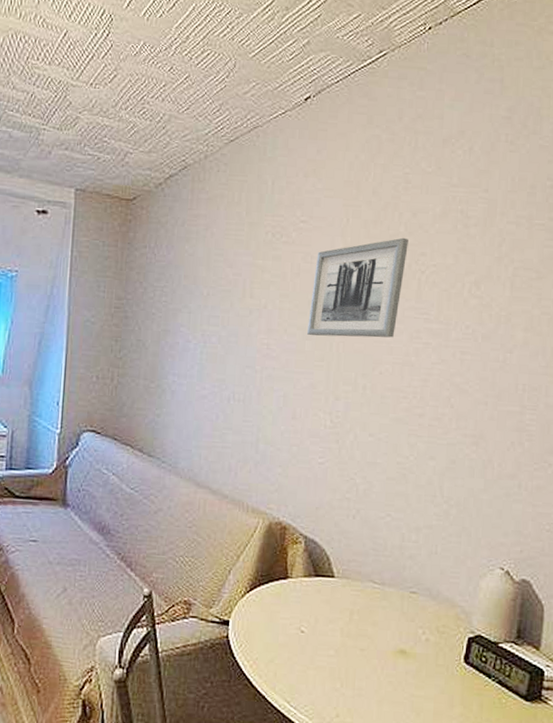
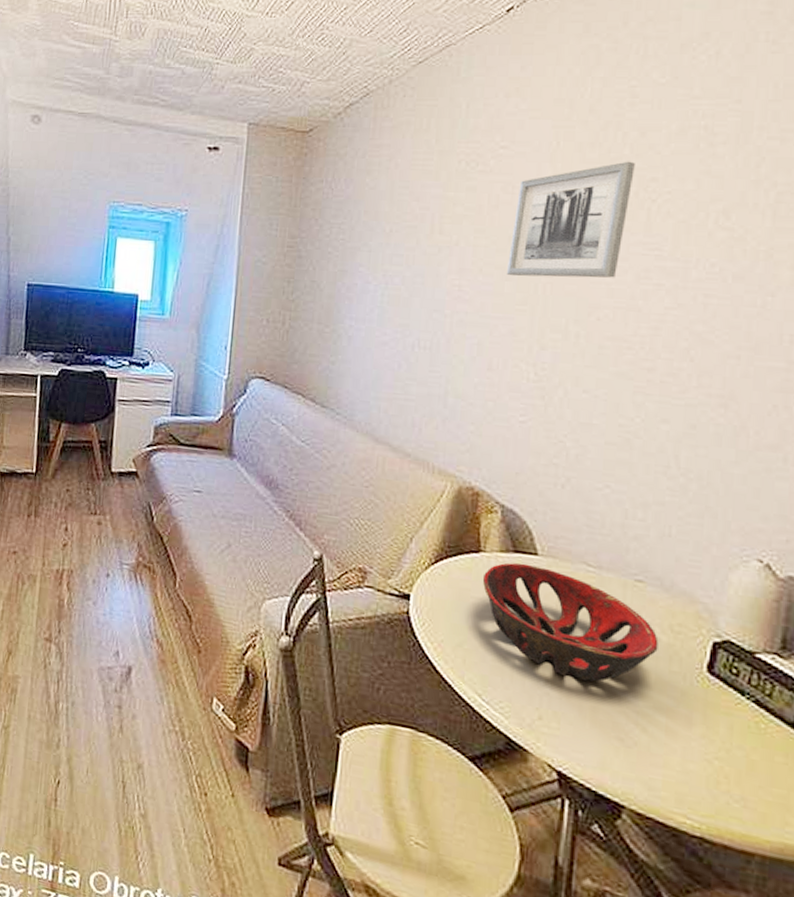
decorative bowl: none [289,585,428,680] -> present [482,562,659,682]

